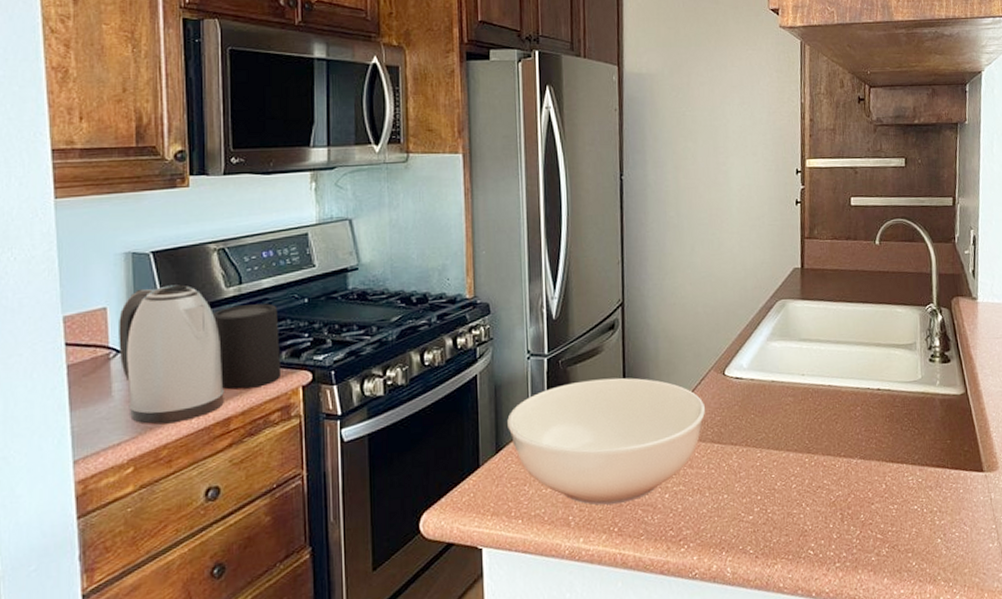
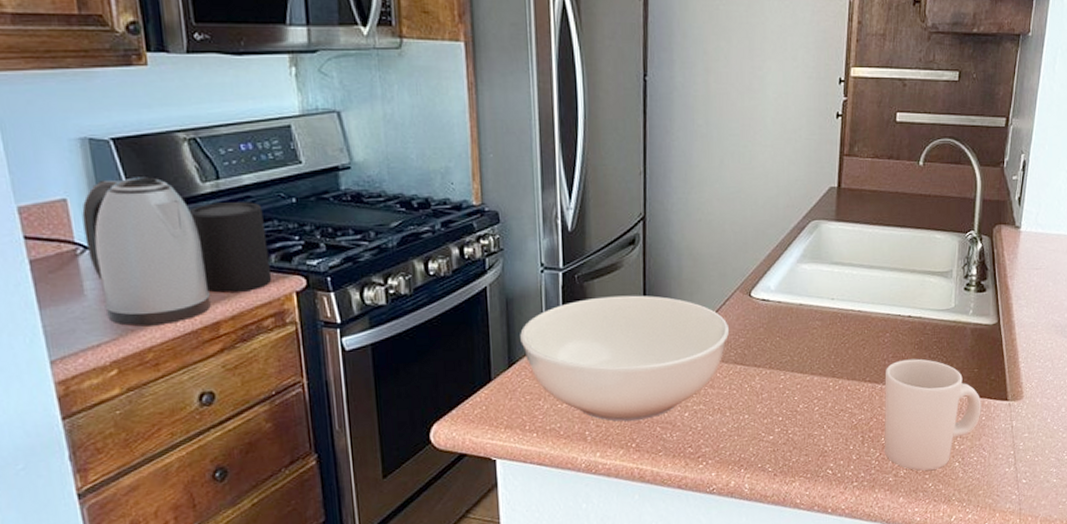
mug: none [859,431,959,549] -> present [884,358,981,471]

